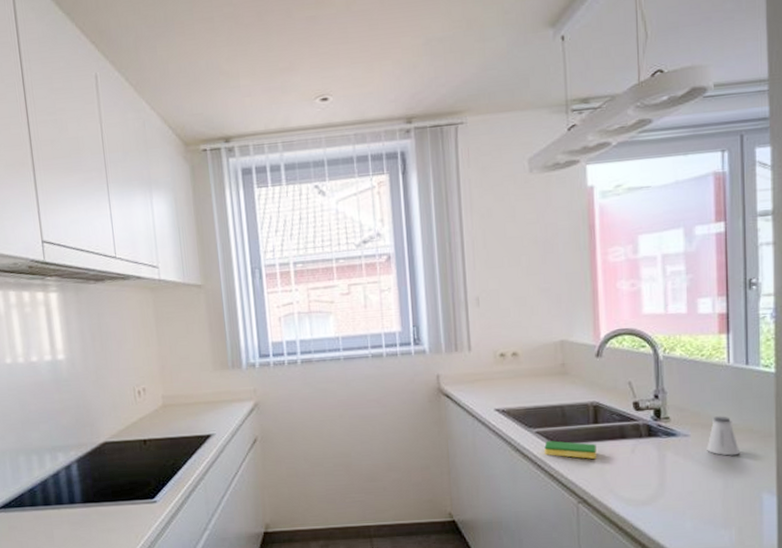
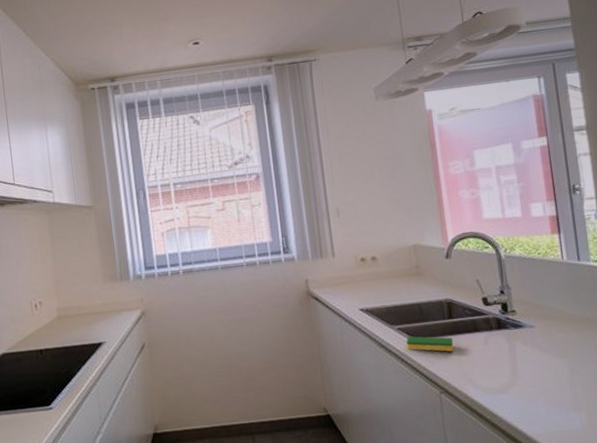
saltshaker: present [707,416,739,456] -> none [551,307,581,344]

